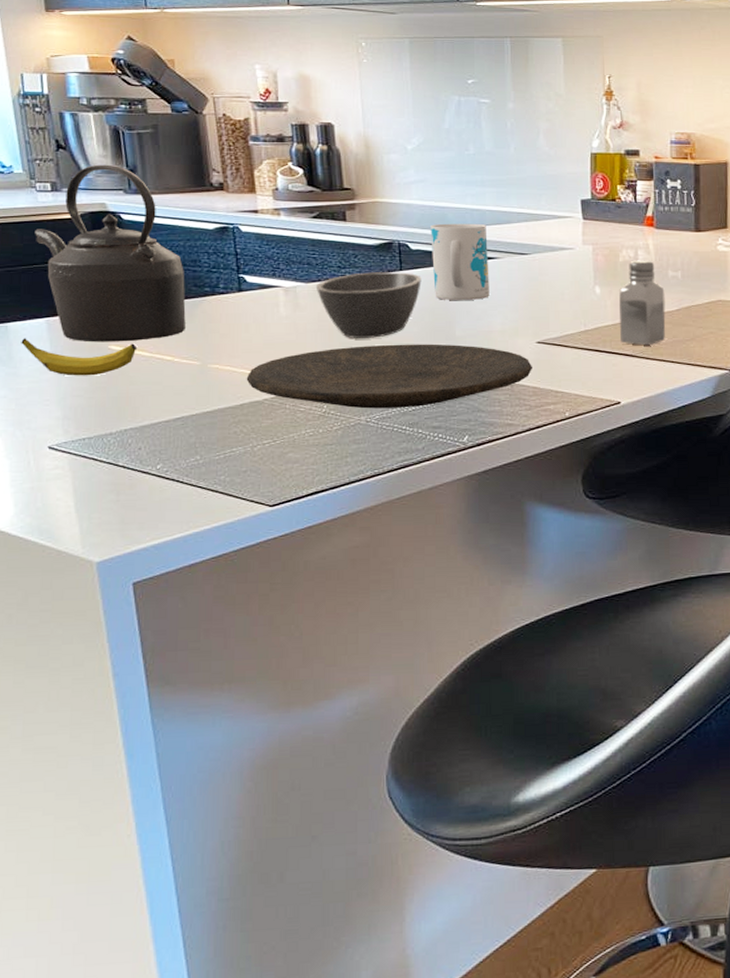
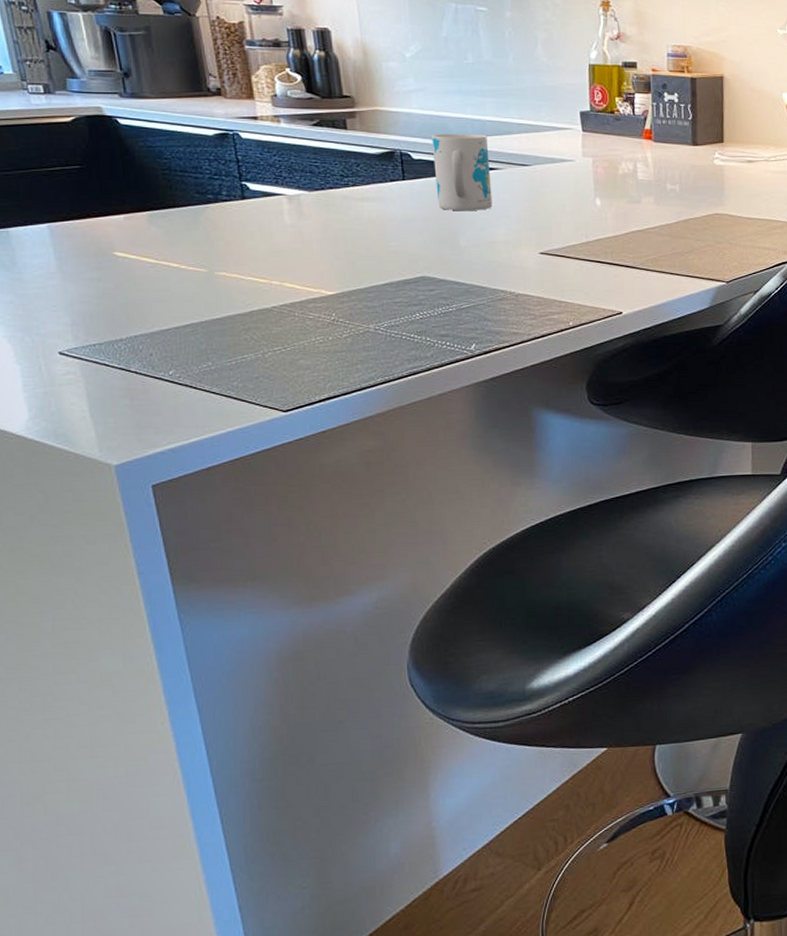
banana: present [21,338,136,376] -> none [24,244,142,282]
kettle: present [35,164,186,342] -> none [30,66,190,249]
plate: present [246,344,533,409] -> none [254,253,537,317]
bowl: present [315,272,422,338] -> none [319,181,425,247]
saltshaker: present [619,260,666,345] -> none [619,173,665,256]

